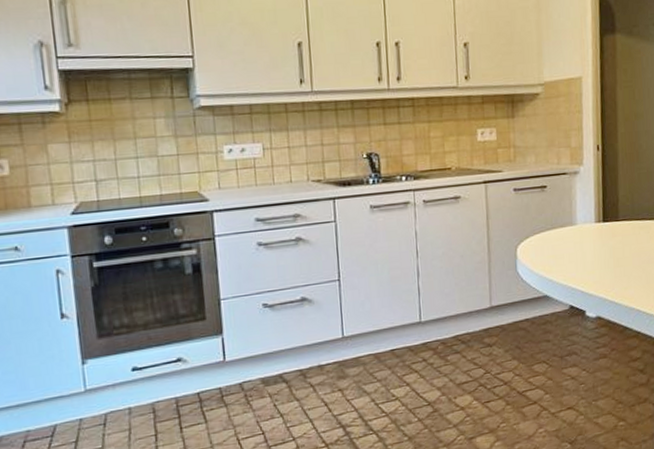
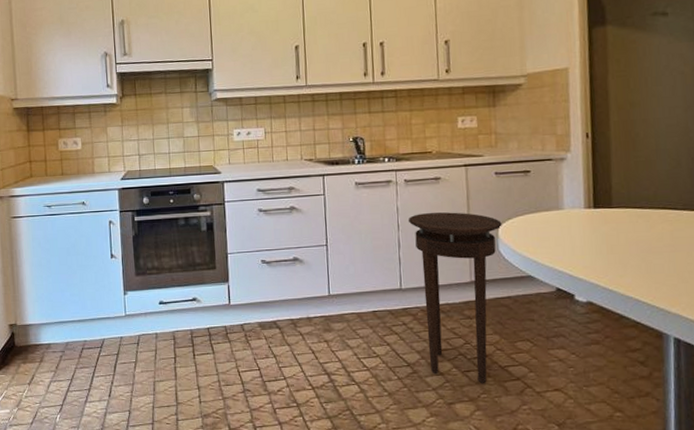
stool: none [427,233,520,413] -> present [408,212,502,384]

